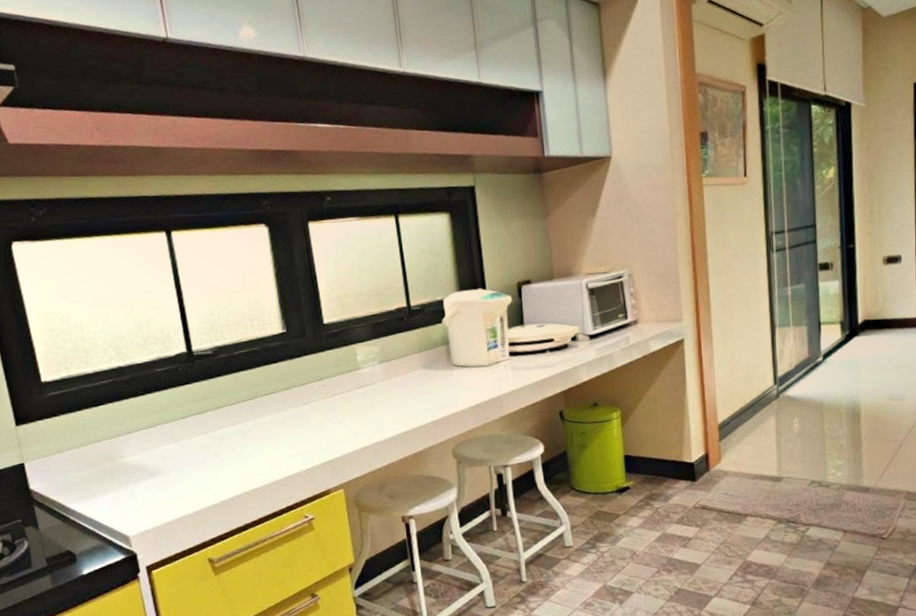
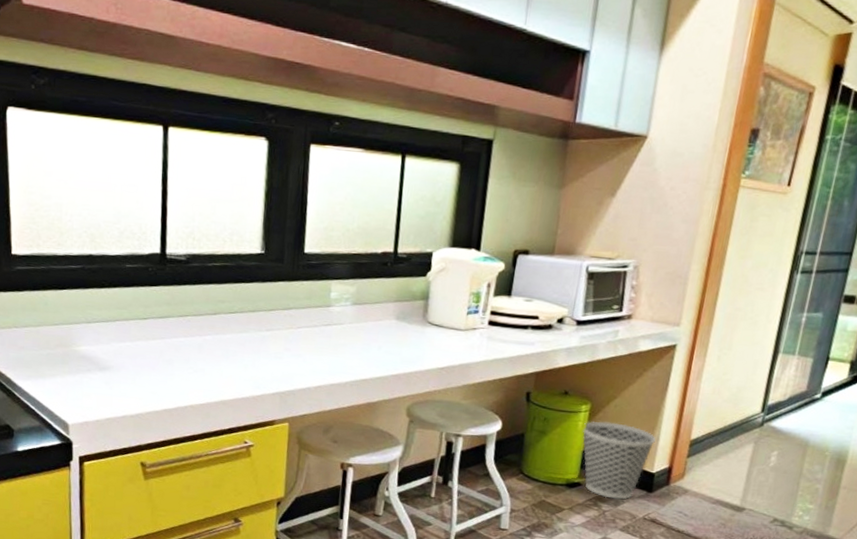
wastebasket: none [619,422,687,496] -> present [582,421,656,500]

